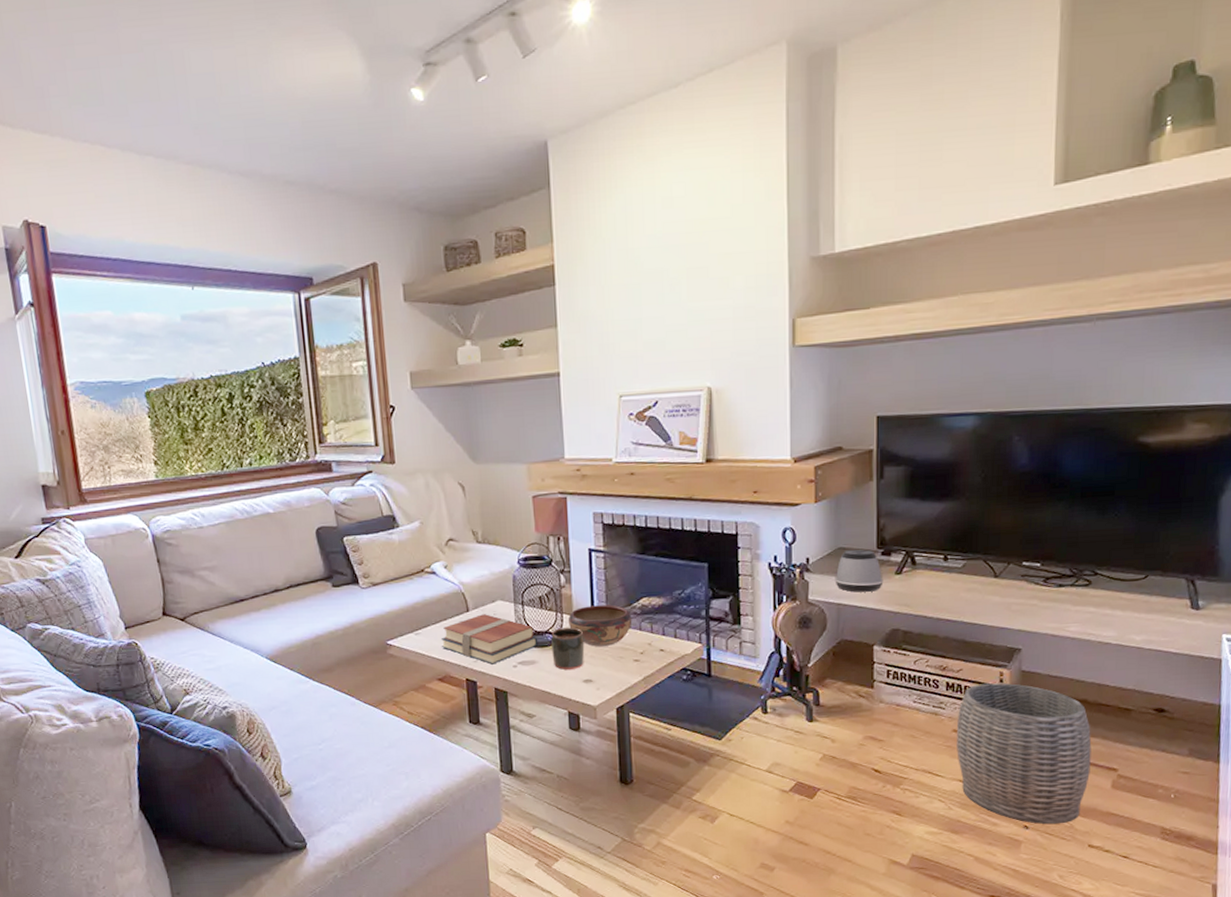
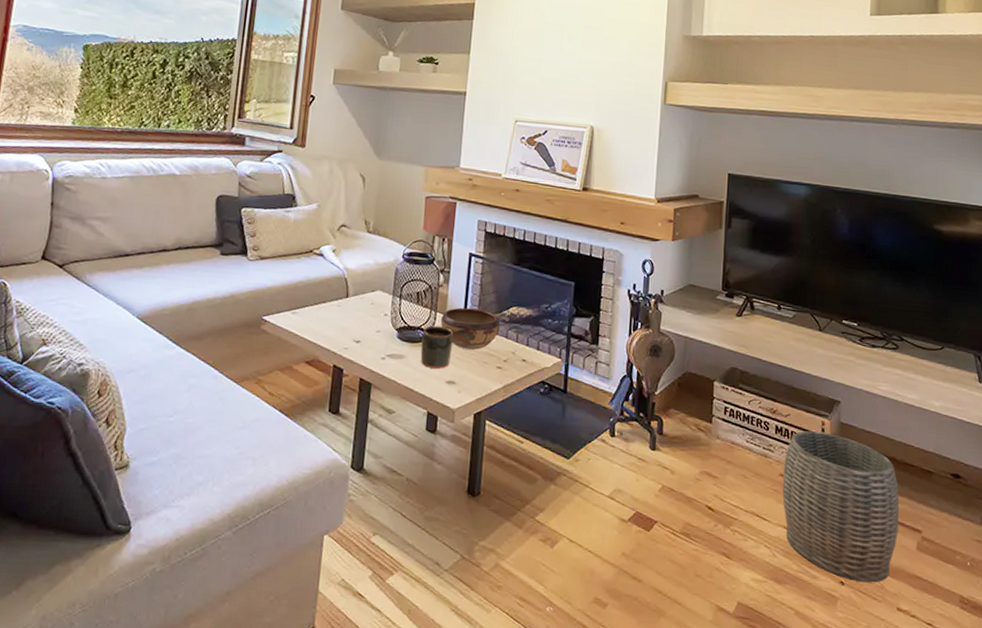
books: present [441,614,537,665] -> none [315,302,409,354]
speaker: present [835,549,884,592] -> none [684,288,726,330]

